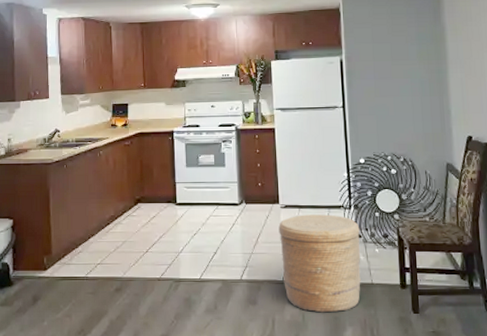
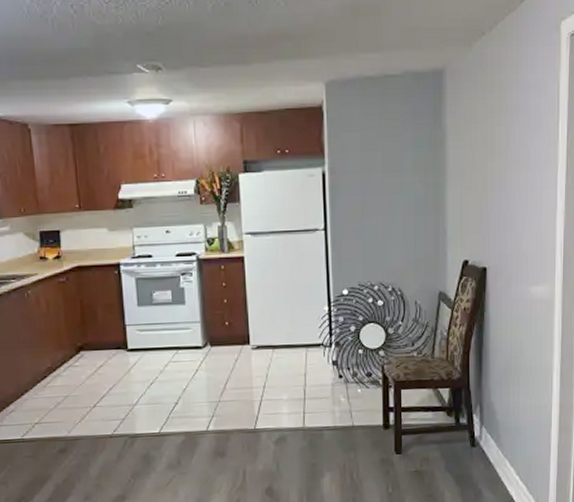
basket: present [278,214,361,313] -> none [249,354,342,460]

